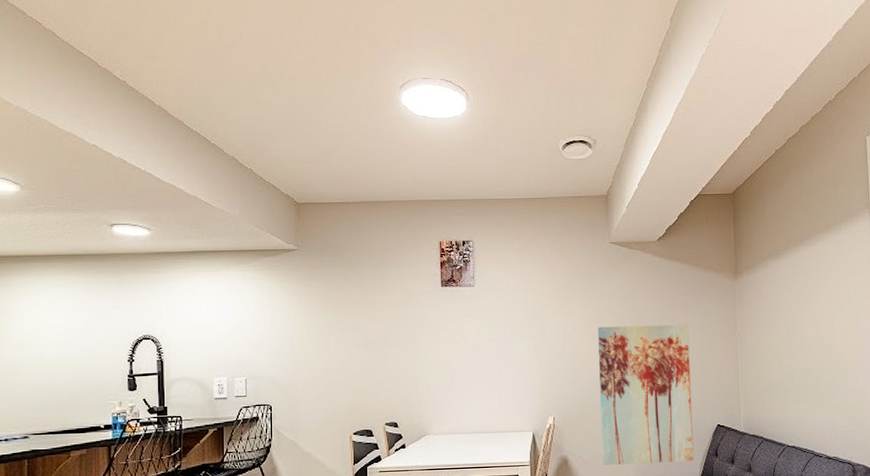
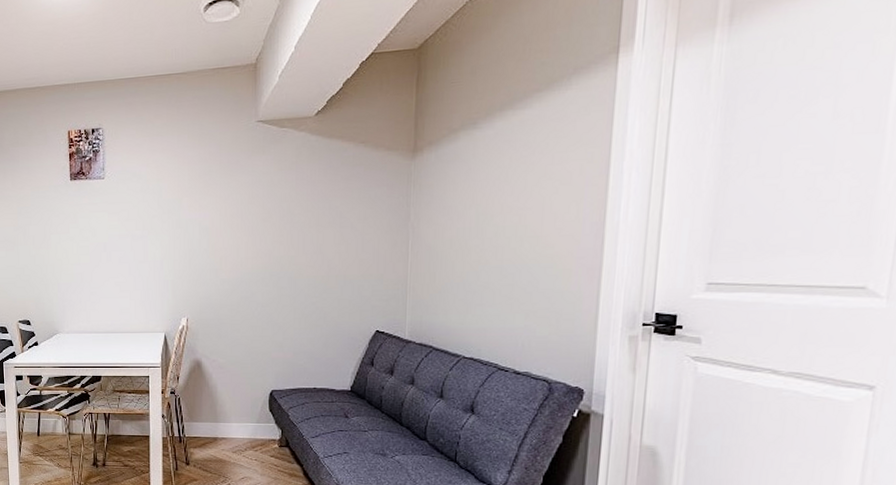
wall art: present [597,324,694,465] -> none [238,214,348,370]

